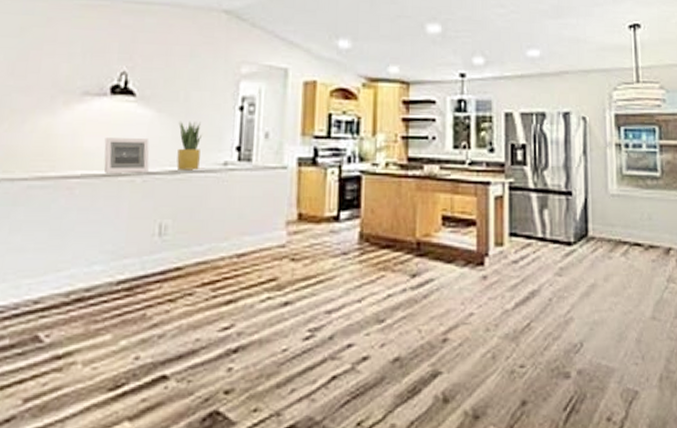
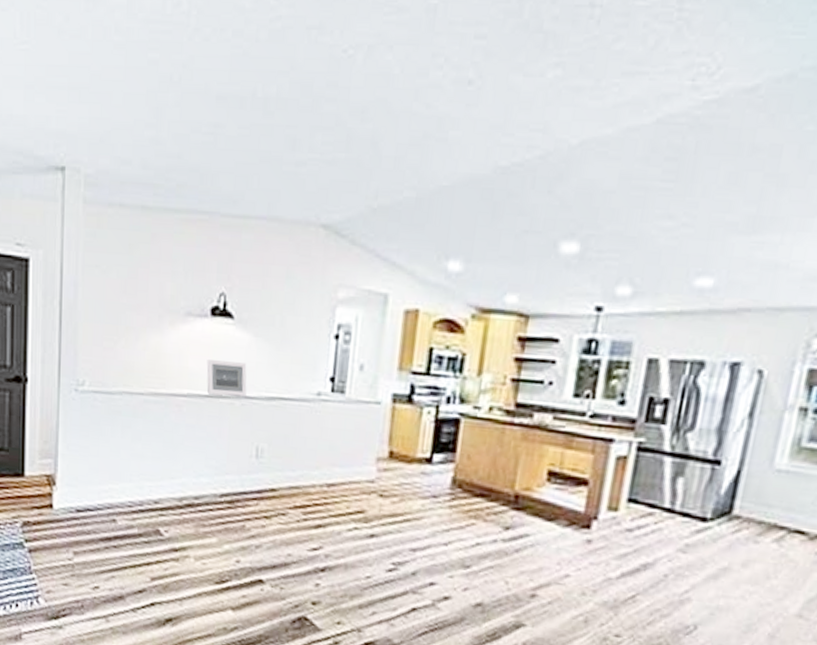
planter: present [176,121,201,170] -> none [272,347,296,399]

